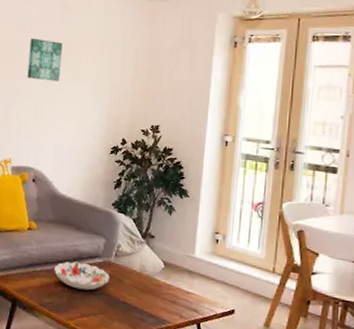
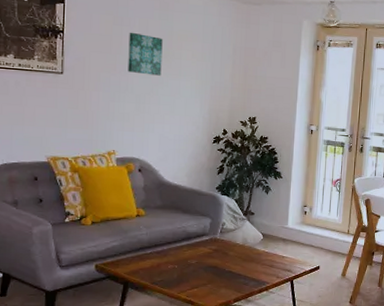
decorative bowl: present [54,261,110,291] -> none [164,241,216,265]

